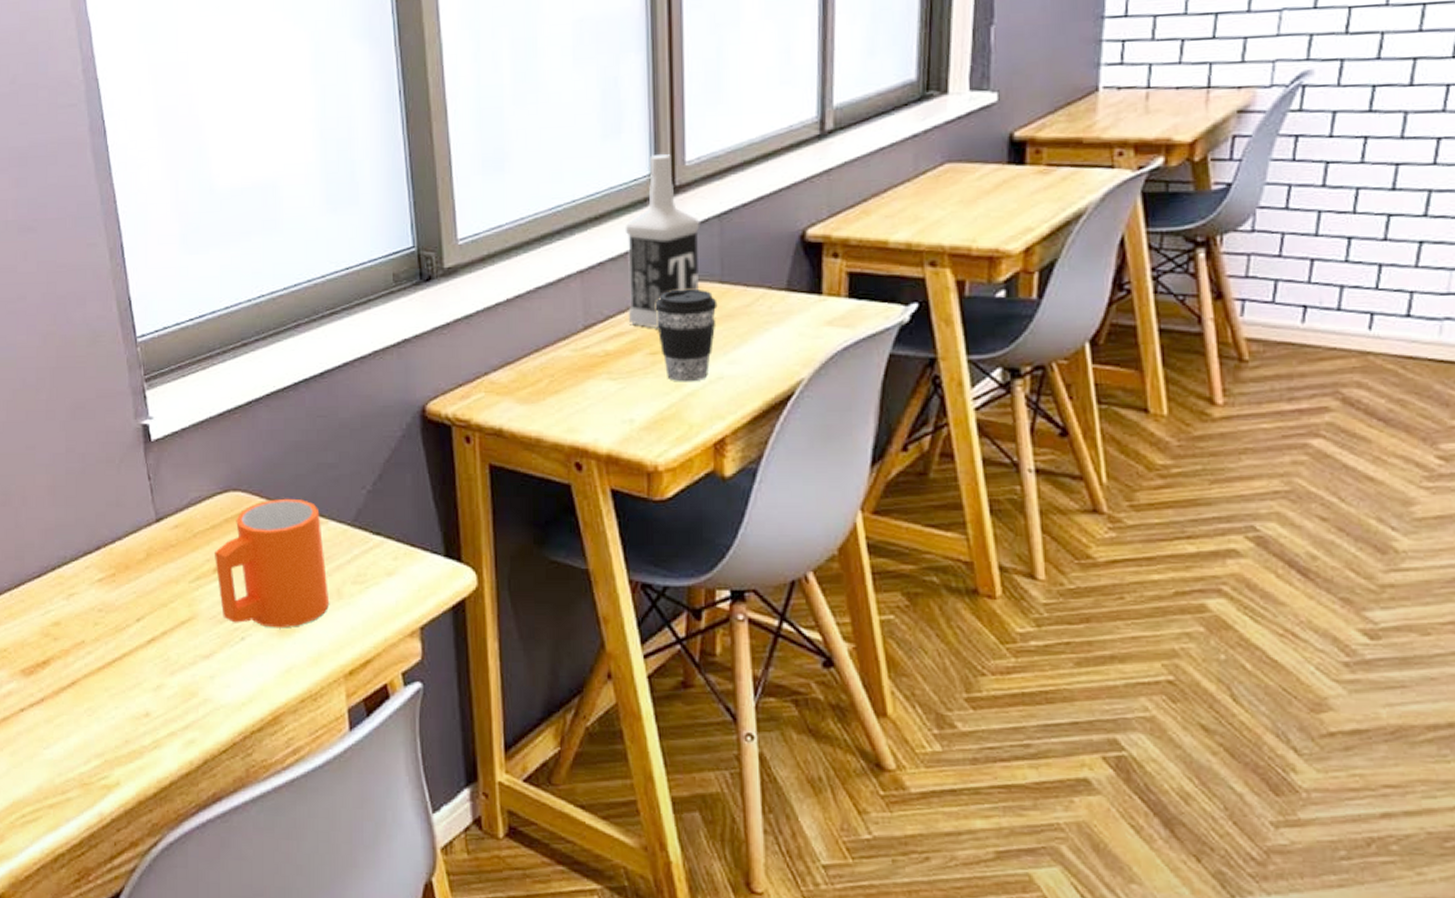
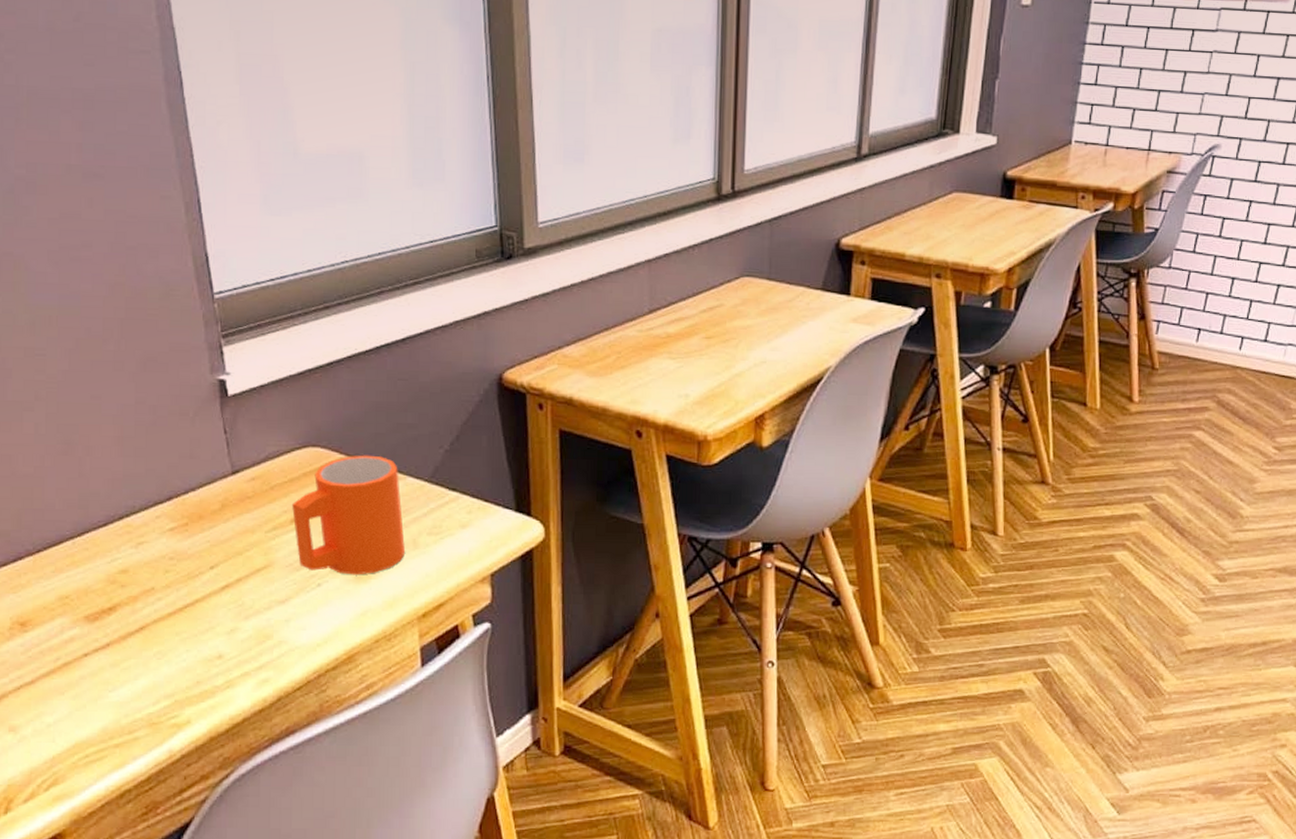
vodka: present [624,153,700,329] -> none [688,160,754,317]
coffee cup: present [655,288,718,382] -> none [711,282,765,364]

